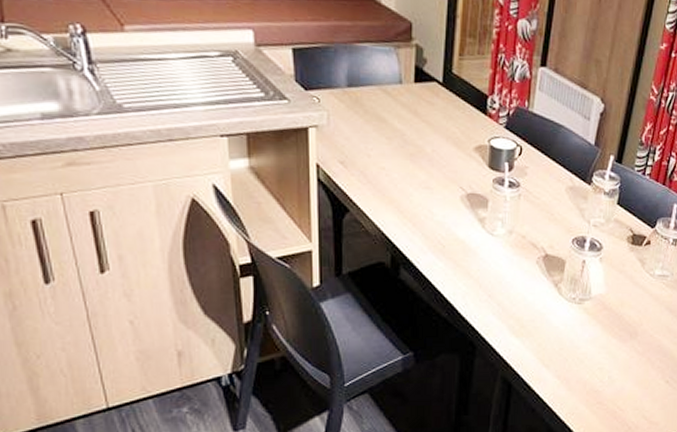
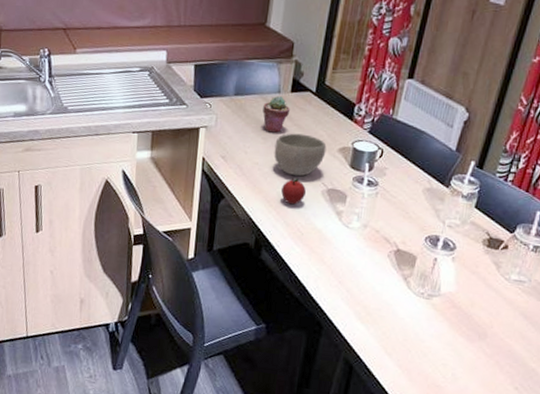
potted succulent: none [384,87,416,131] -> present [262,96,291,133]
bowl: none [402,131,461,182] -> present [274,133,327,177]
apple: none [416,181,444,214] -> present [281,176,307,205]

